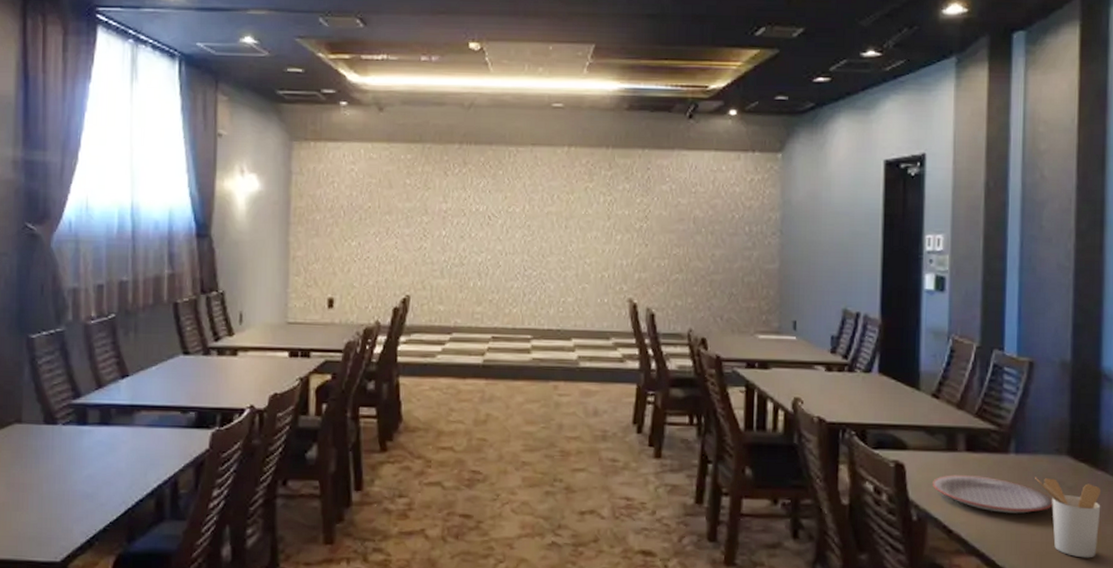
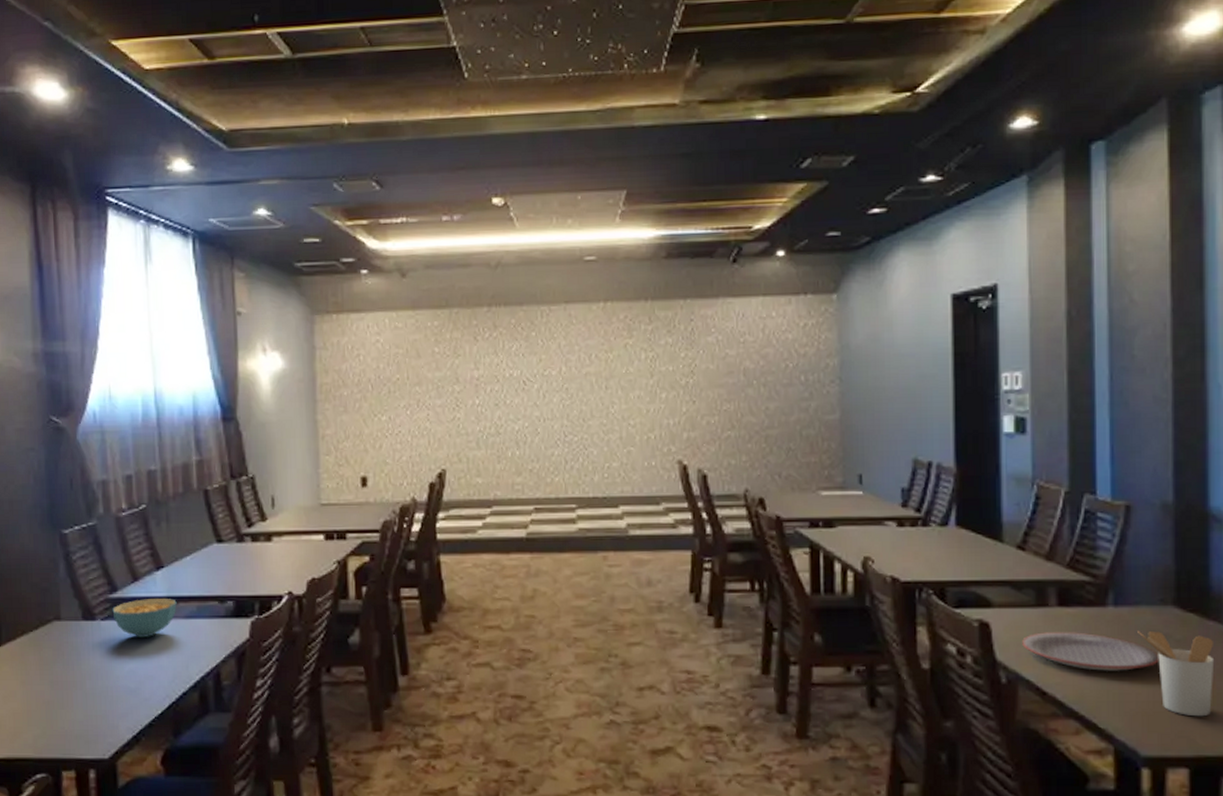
cereal bowl: none [74,405,139,444] -> present [112,597,177,637]

